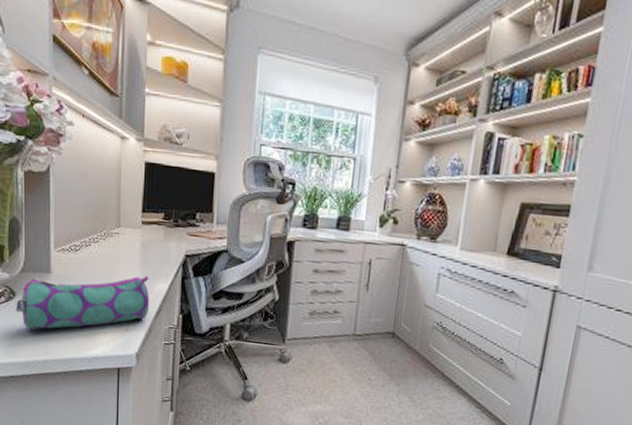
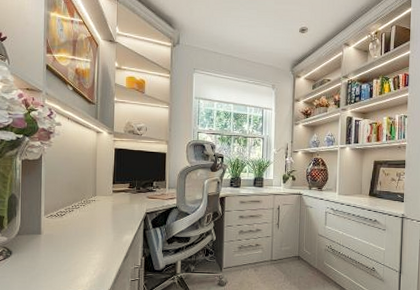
pencil case: present [16,275,150,330] -> none [12,229,120,280]

